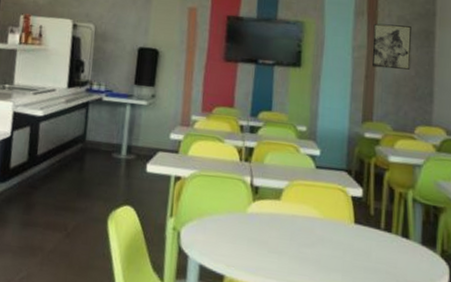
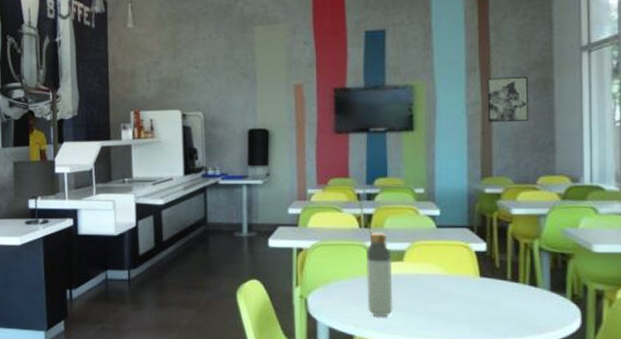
bottle: none [240,166,270,258] -> present [365,232,393,317]

